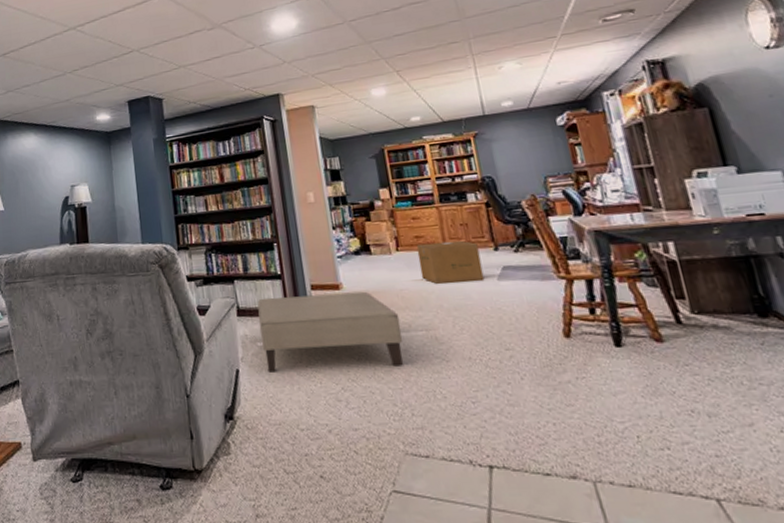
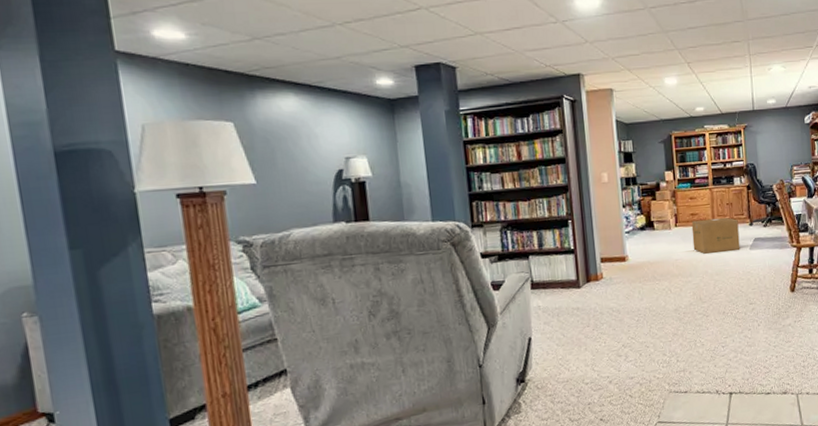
ottoman: present [257,291,404,372] -> none [550,262,675,338]

